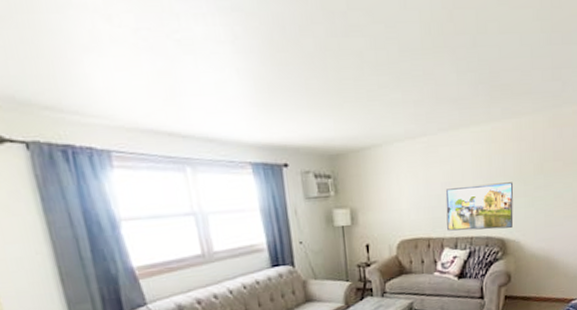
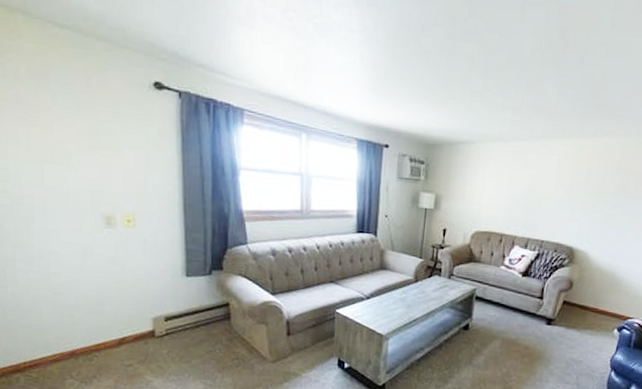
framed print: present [445,182,514,231] -> none [521,192,592,239]

